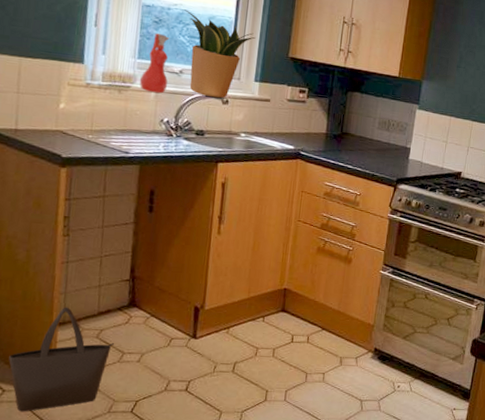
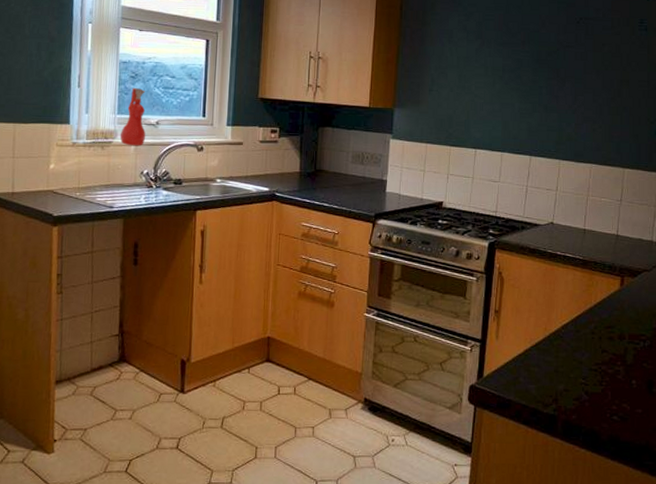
shopping bag: present [8,307,115,412] -> none [12,365,108,473]
potted plant: present [185,9,256,99] -> none [158,62,226,146]

